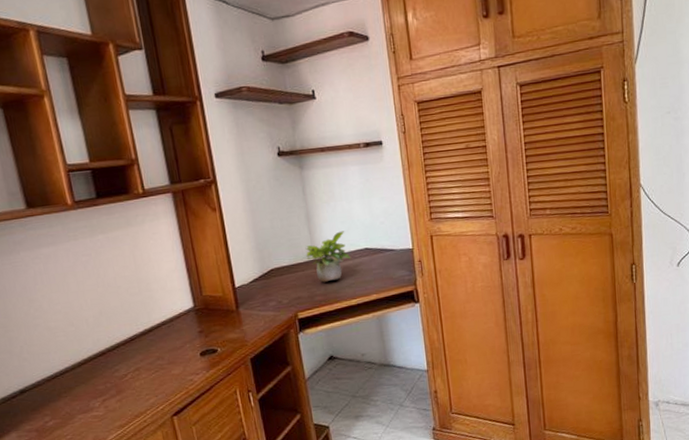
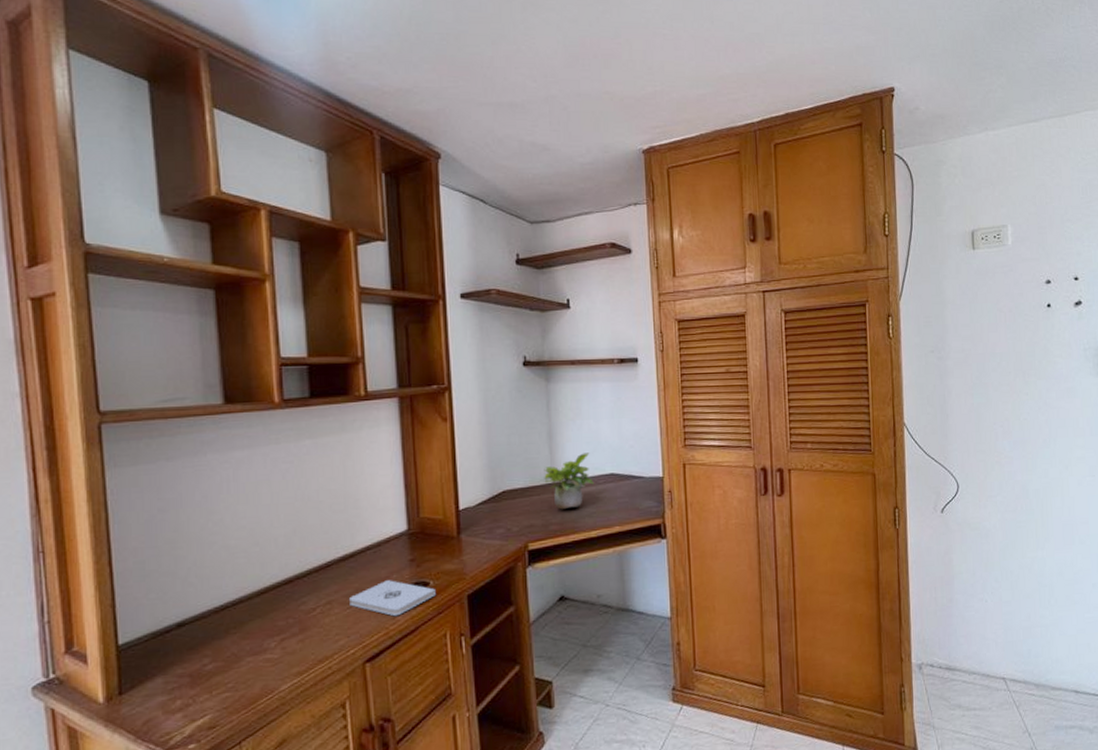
notepad: none [153,349,224,379] -> present [349,580,435,617]

